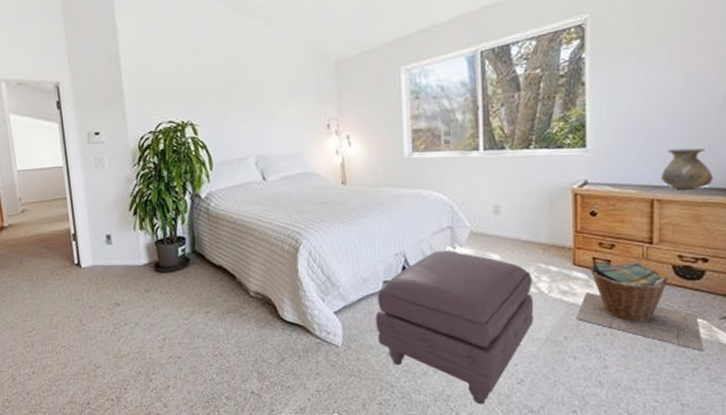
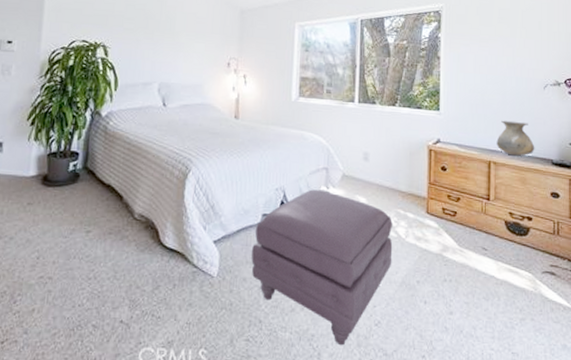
laundry basket: present [576,260,703,351] -> none [427,211,529,302]

